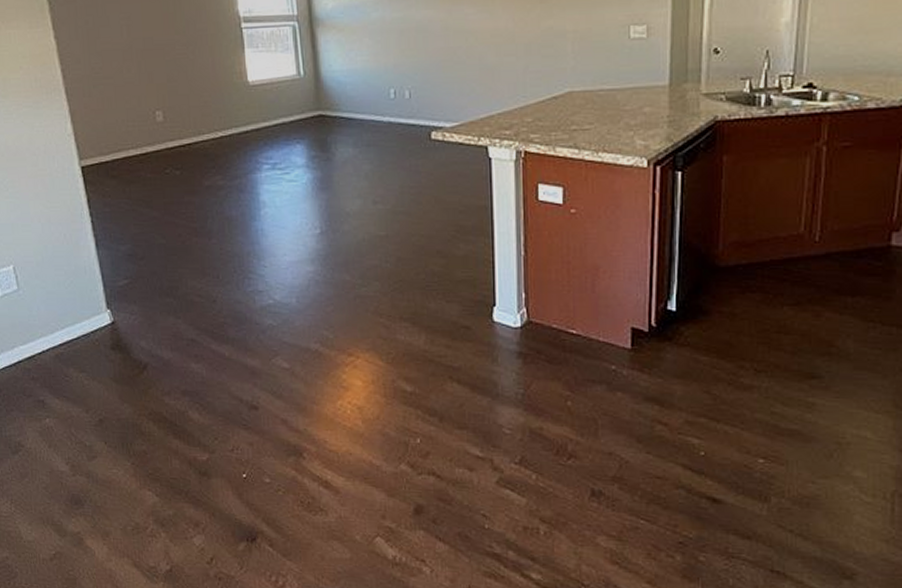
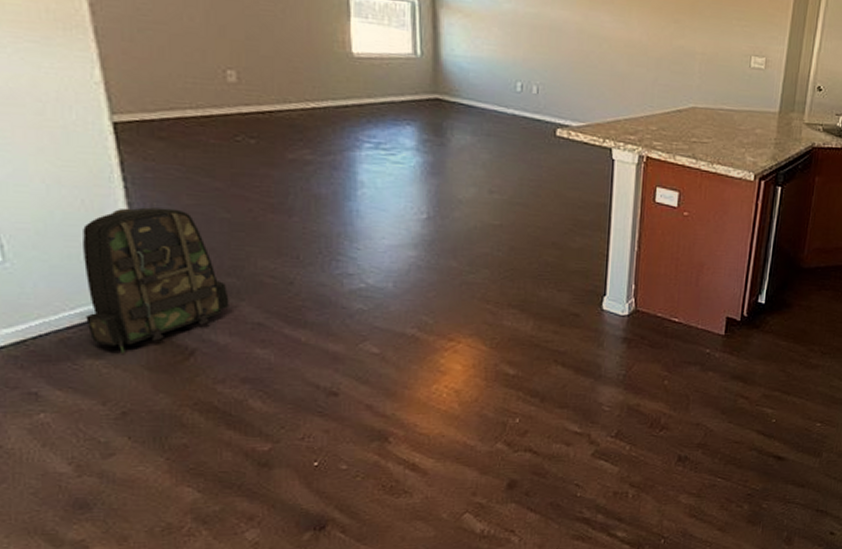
backpack: none [66,238,170,368] -> present [83,207,229,354]

